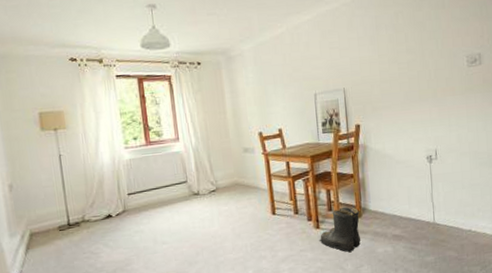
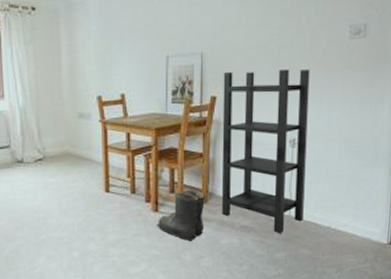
shelving unit: none [364,95,447,239] -> present [221,68,310,233]

